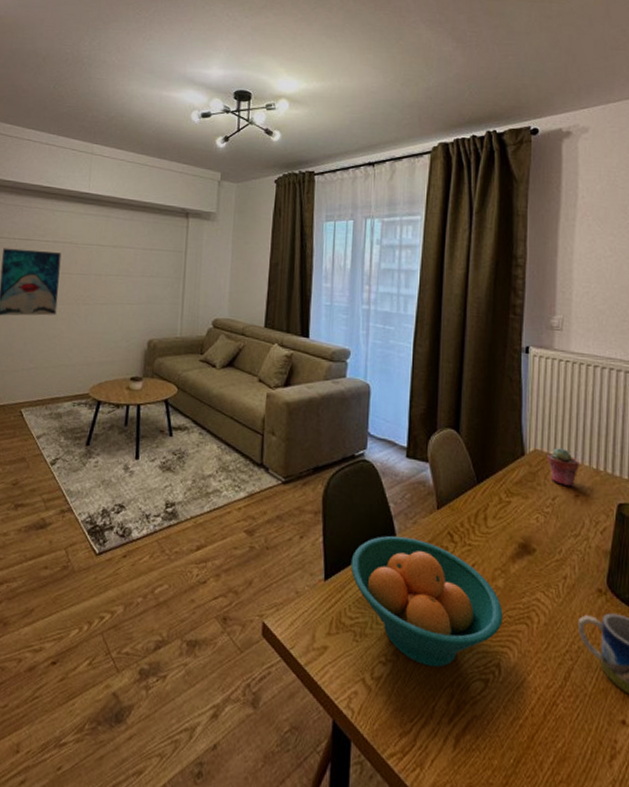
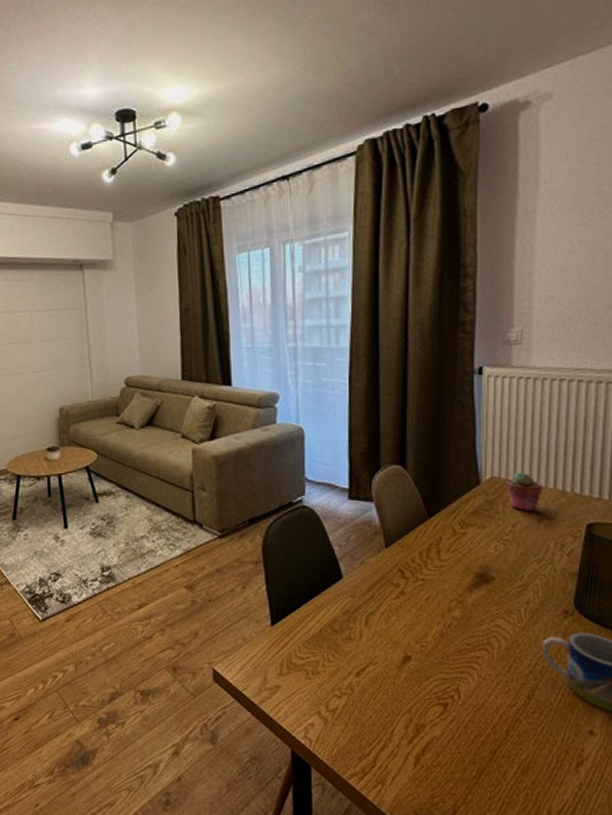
fruit bowl: present [350,535,503,668] -> none [297,577,461,696]

